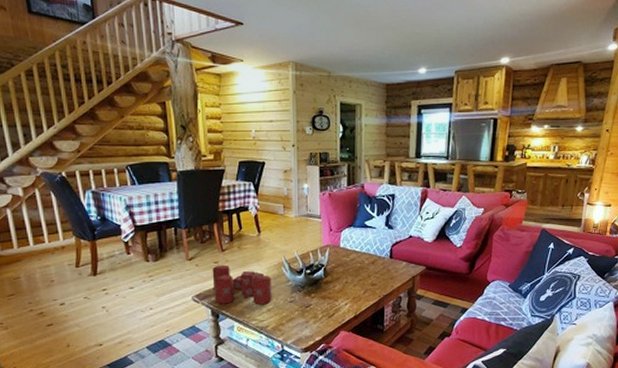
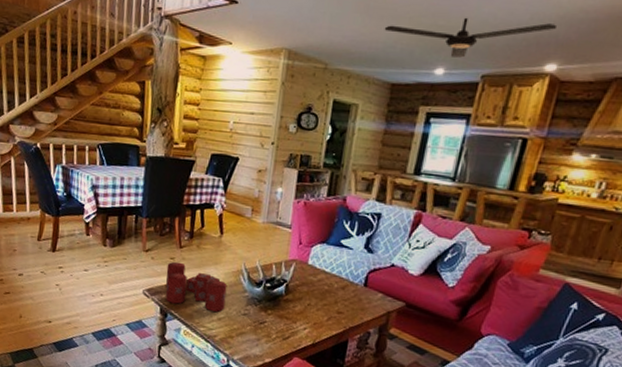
ceiling fan: none [373,25,505,58] -> present [384,17,558,58]

